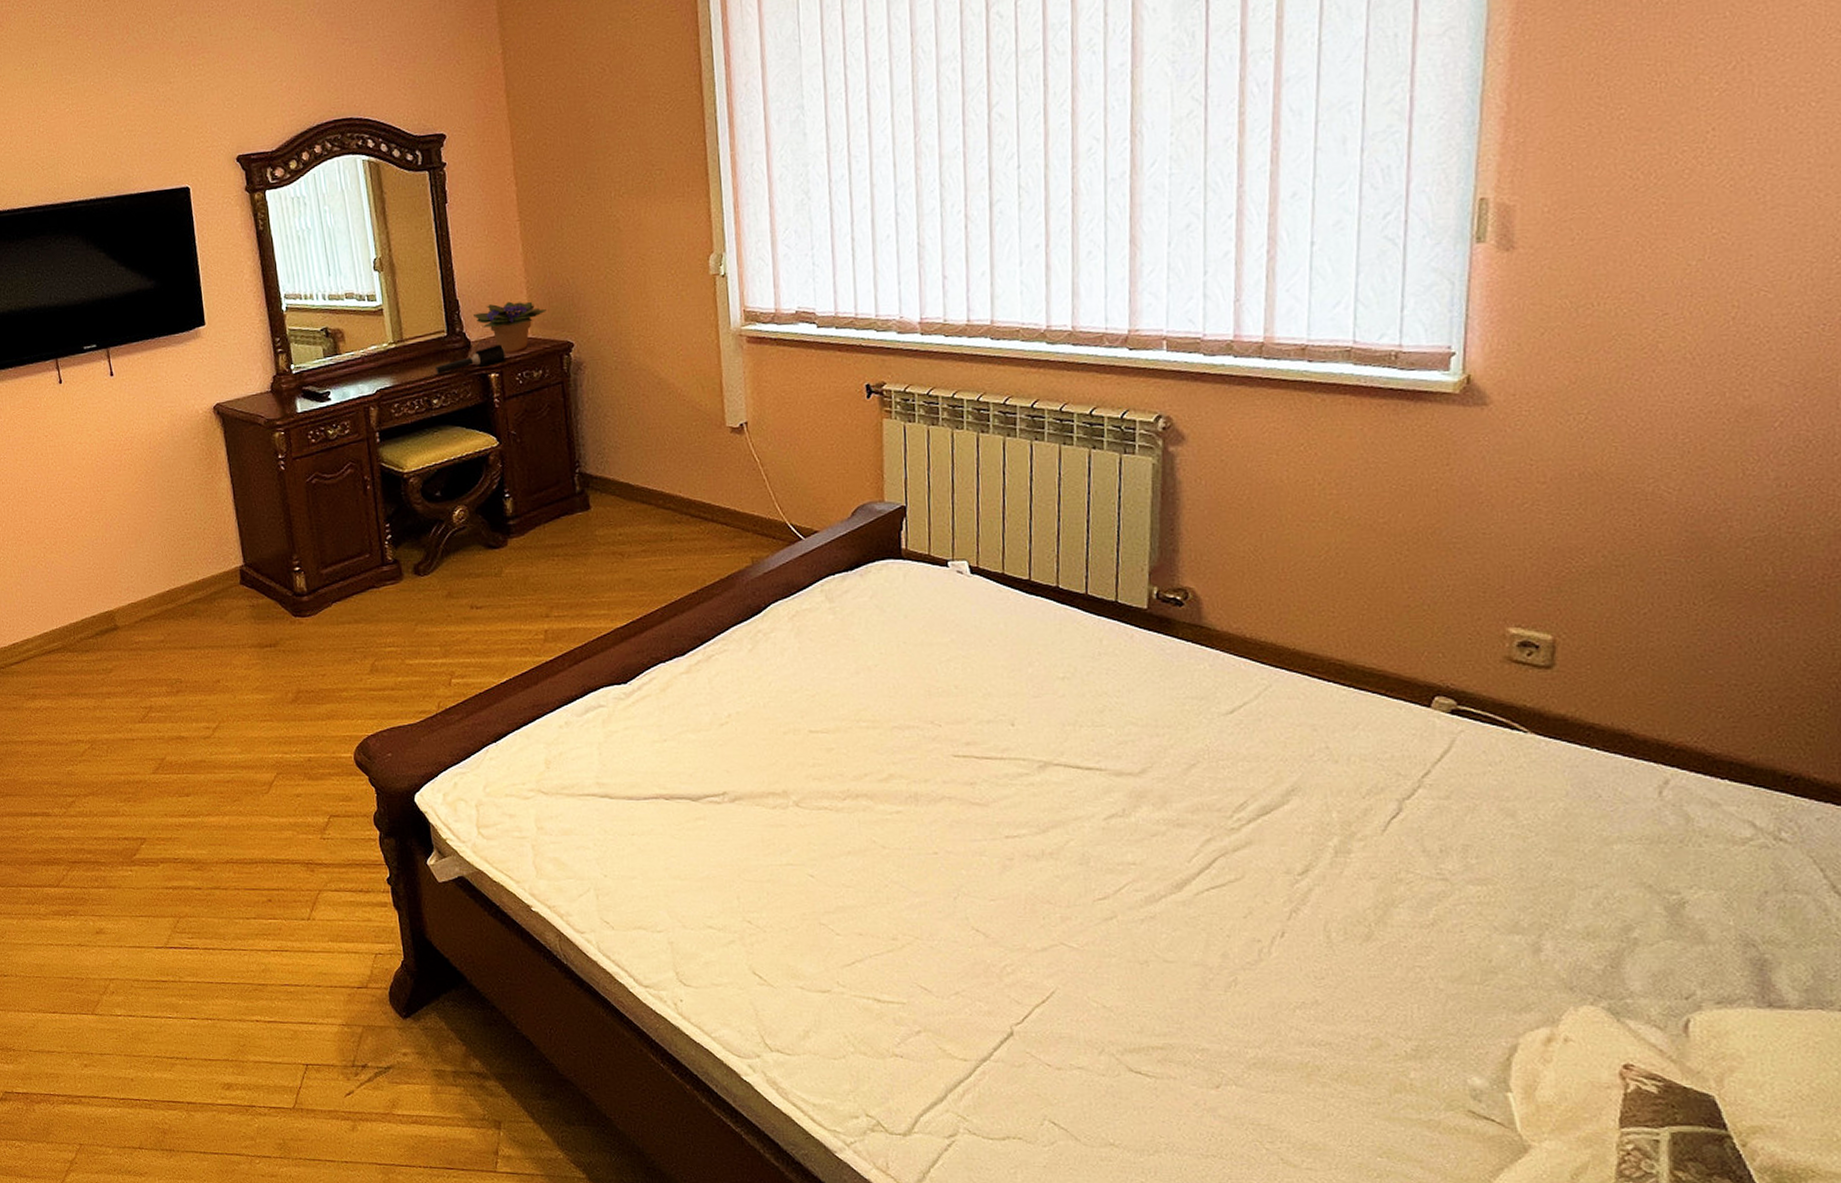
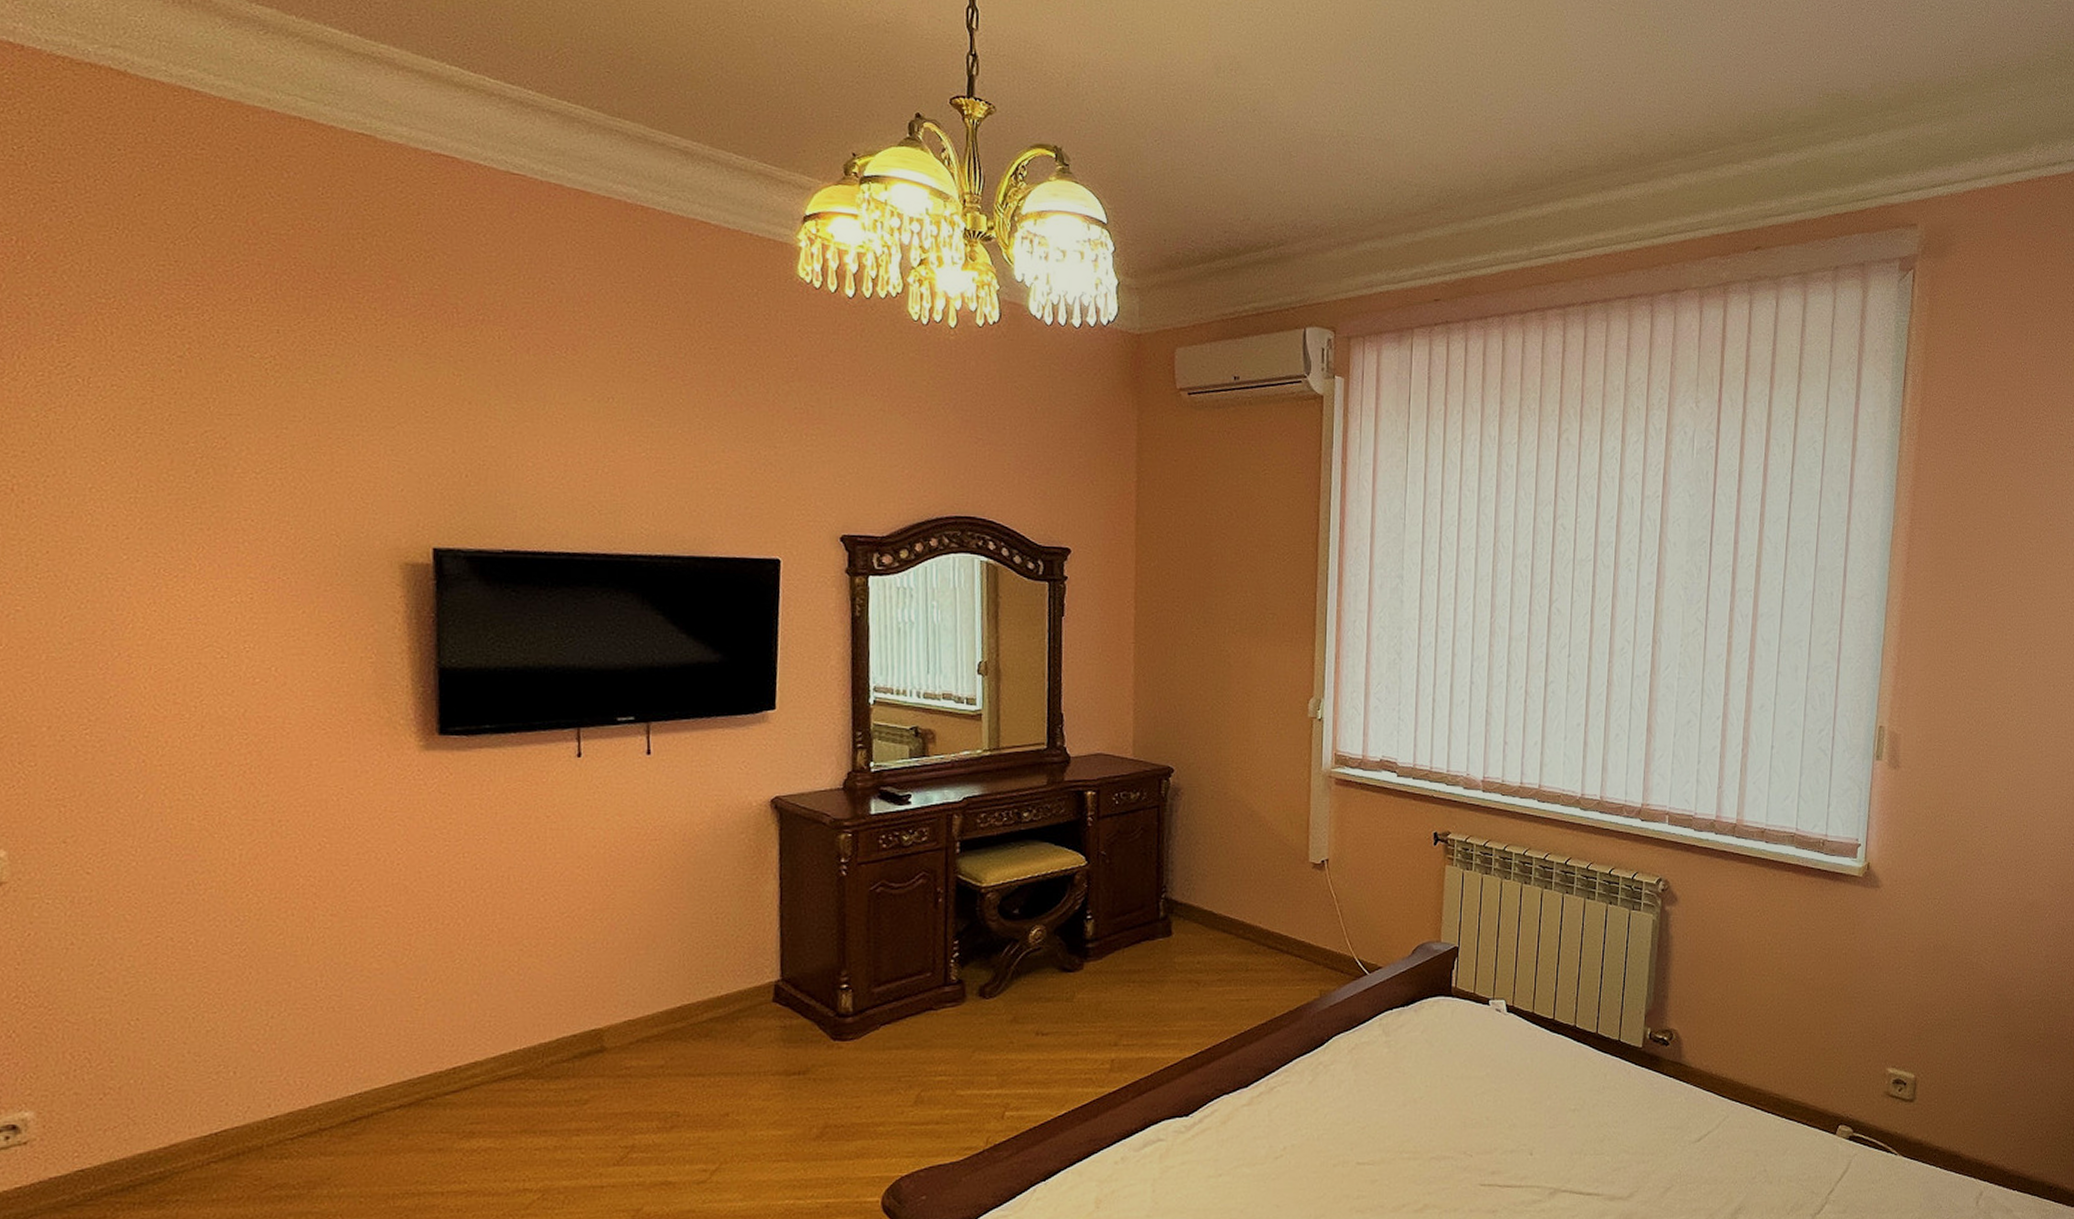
hairbrush: present [435,344,506,374] -> none [1030,763,1106,787]
potted flower: present [474,301,547,354] -> none [1077,721,1151,773]

